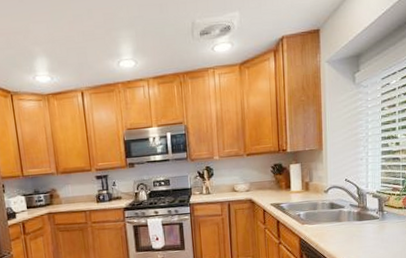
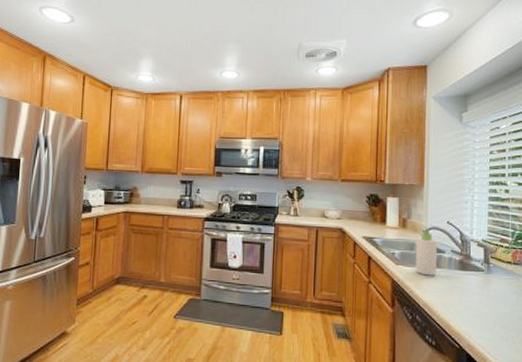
bottle: none [318,187,338,230] -> present [415,227,437,276]

